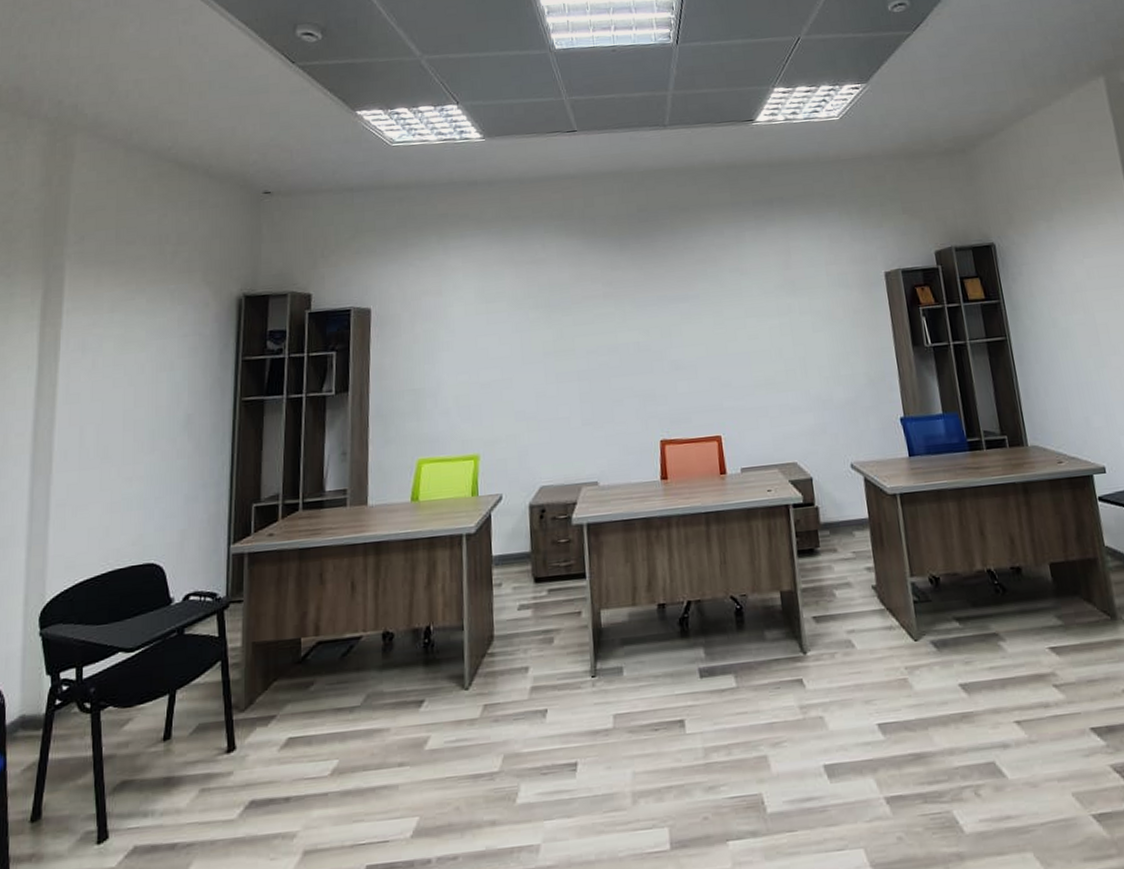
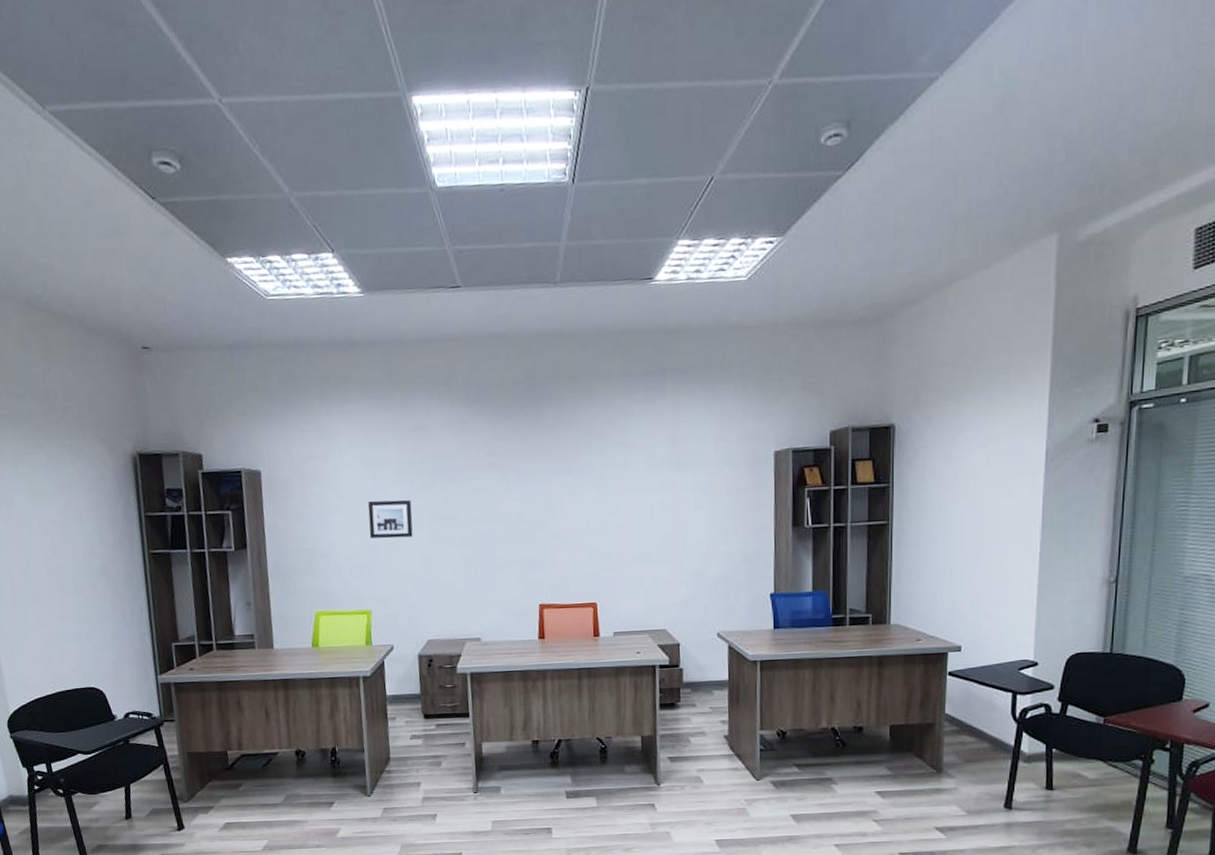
wall art: none [480,333,527,376] -> present [367,499,413,539]

